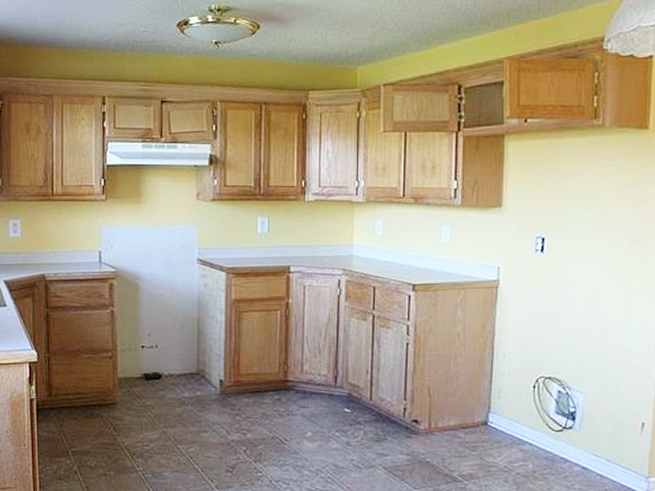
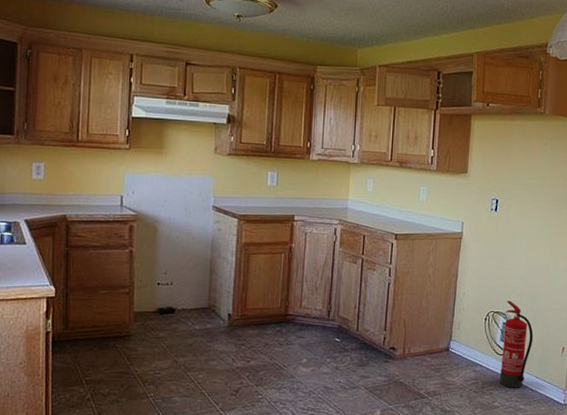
fire extinguisher: none [557,363,600,473] -> present [500,300,534,388]

